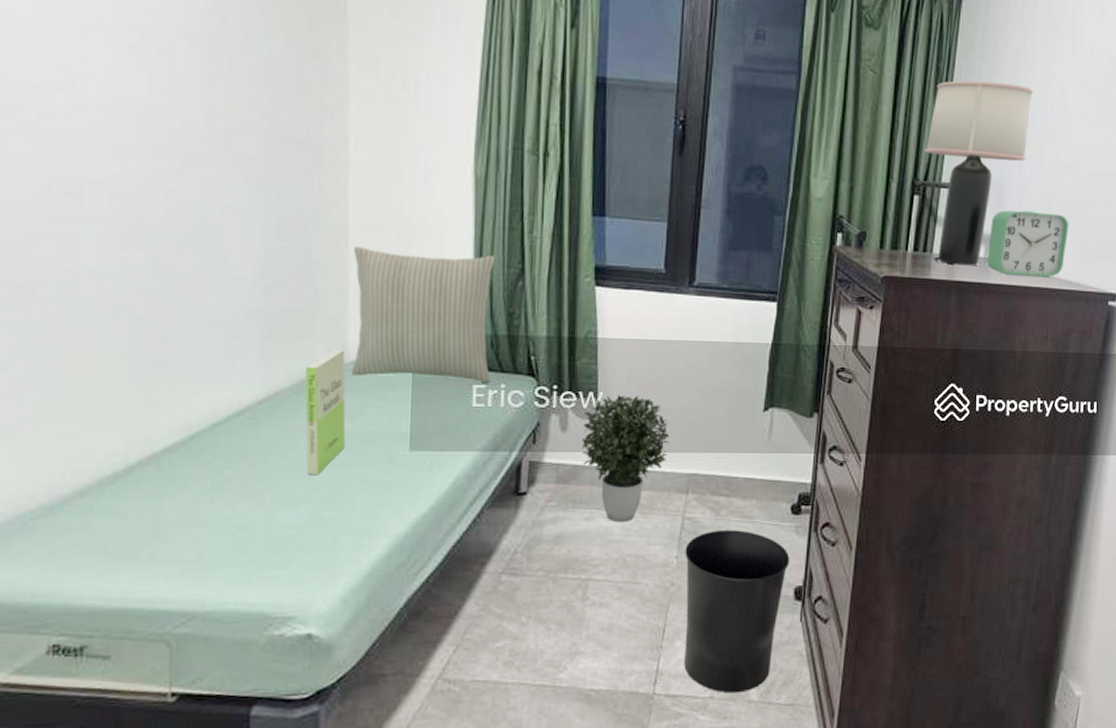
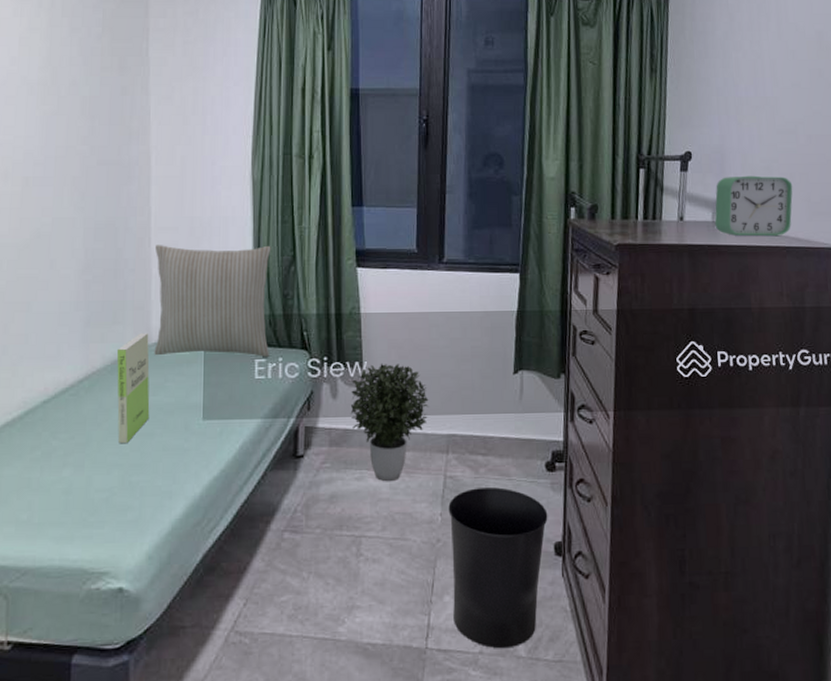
table lamp: present [924,80,1033,266] -> none [645,62,744,230]

